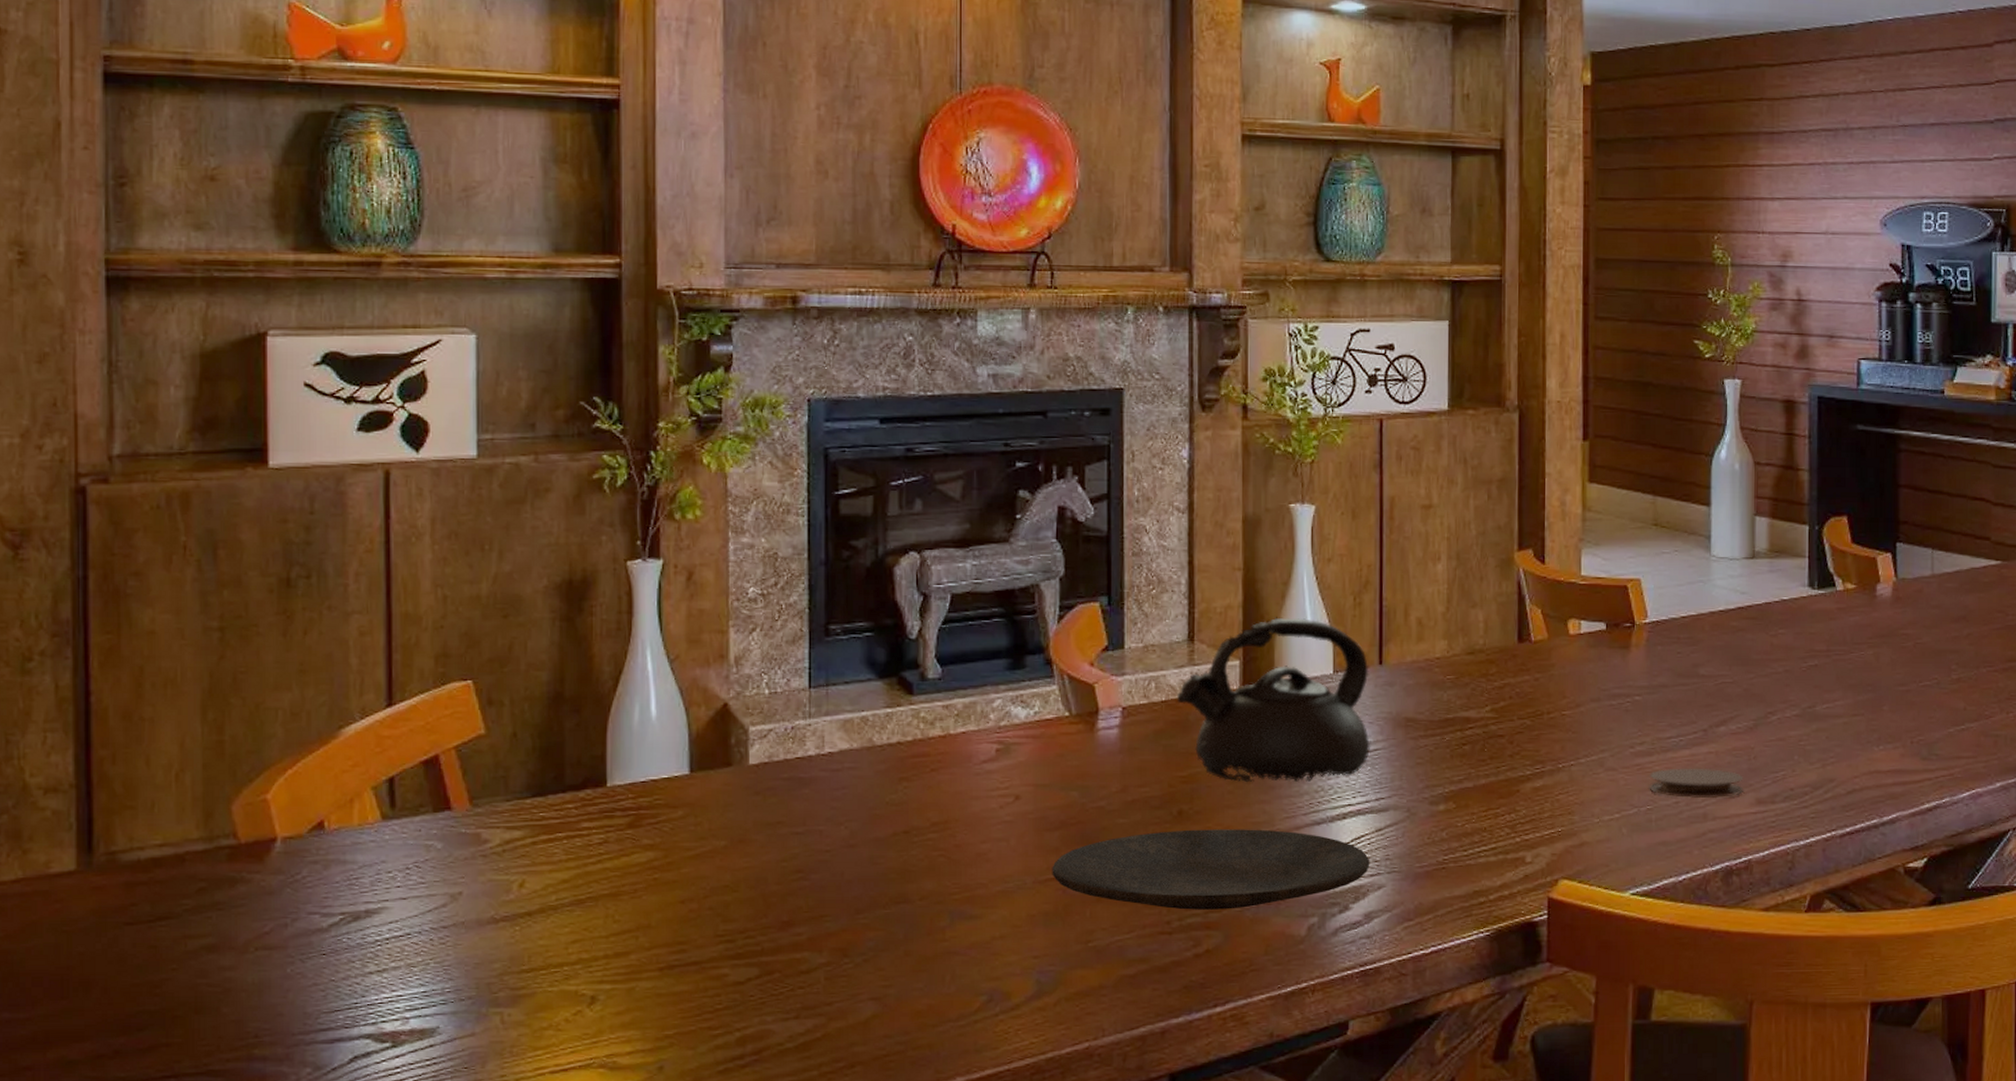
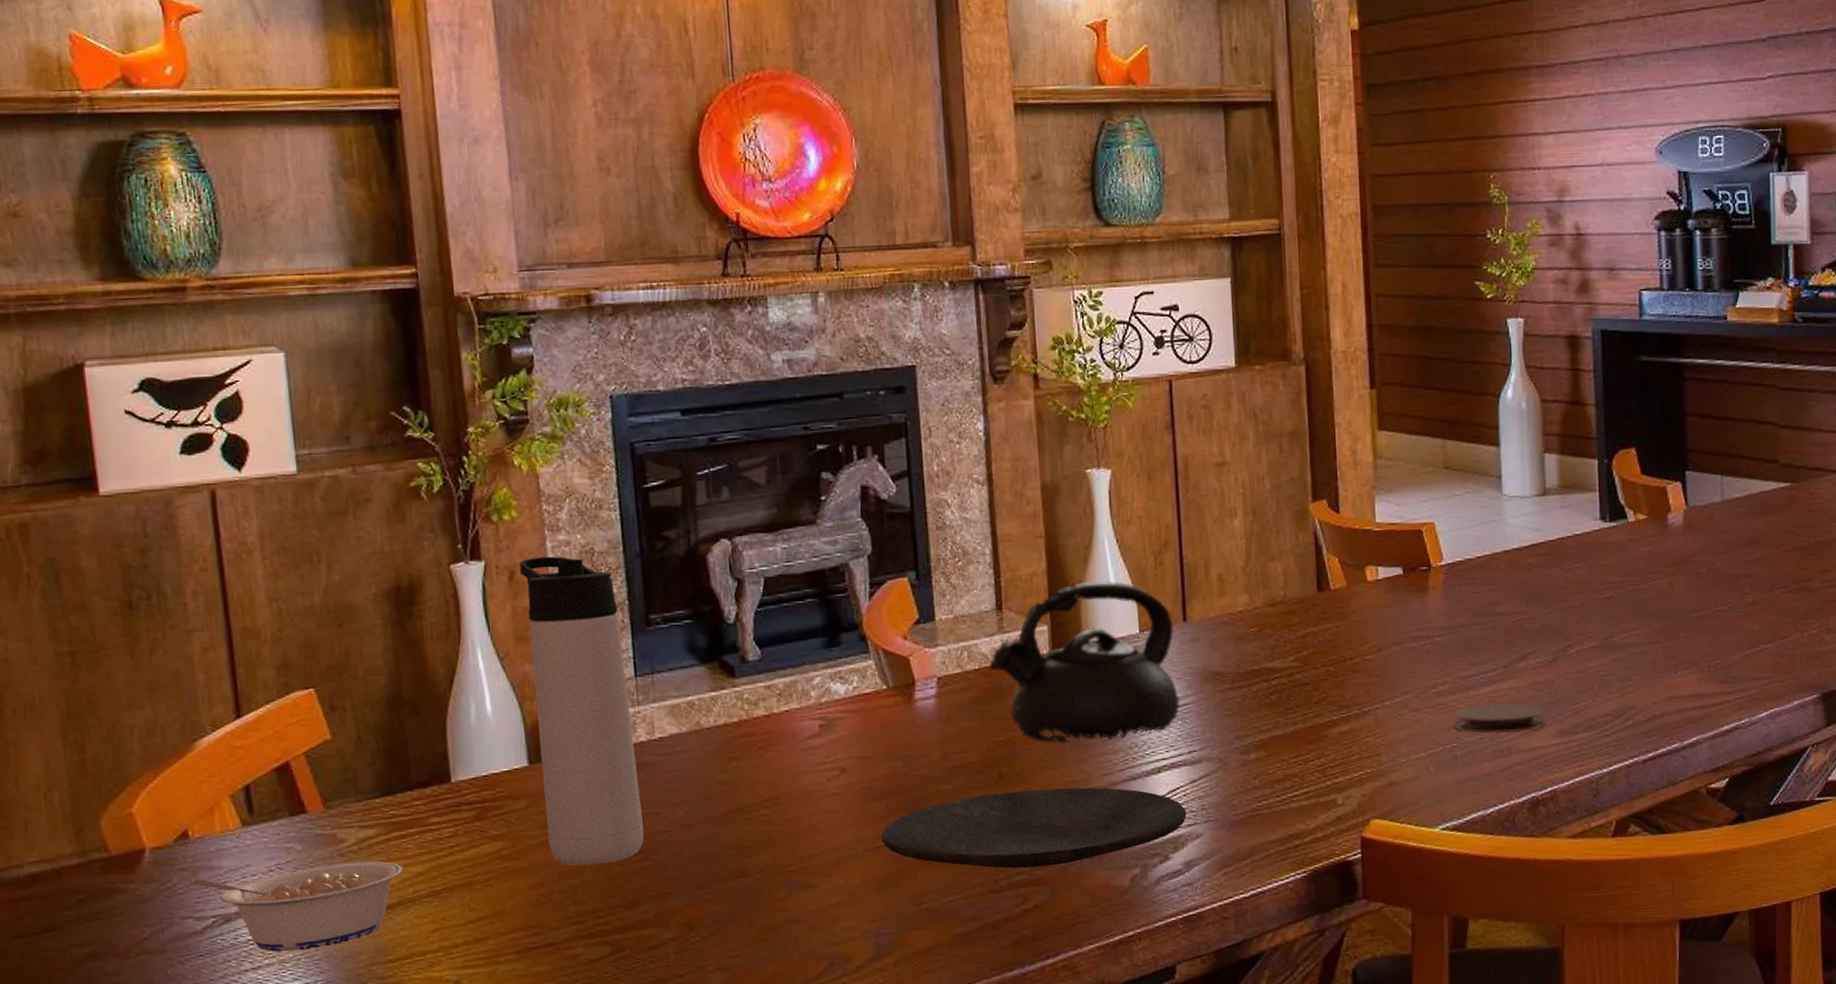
legume: none [320,864,548,955] -> present [190,861,404,952]
thermos bottle: none [699,558,804,881] -> present [519,556,644,866]

